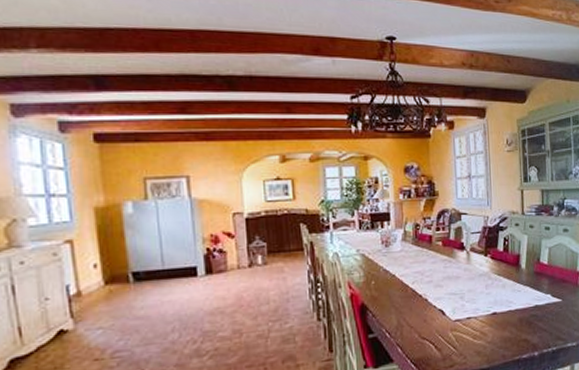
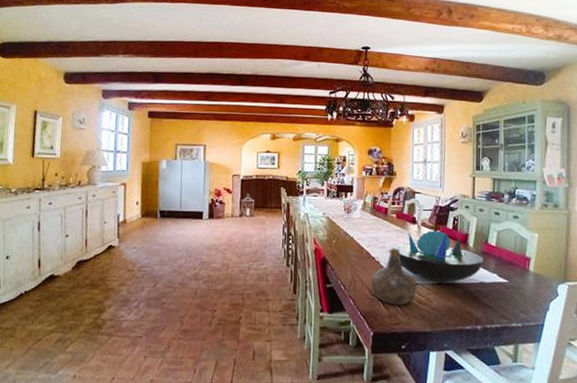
bottle: none [420,281,471,346] -> present [371,248,417,305]
decorative bowl: none [441,254,537,312] -> present [392,230,484,282]

